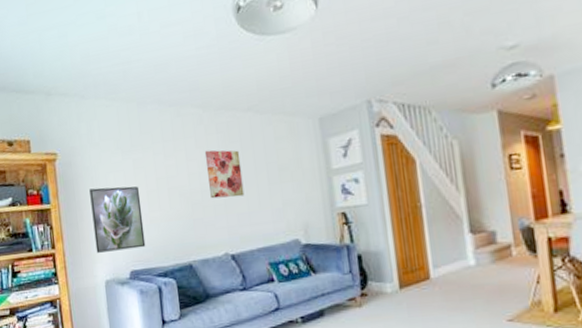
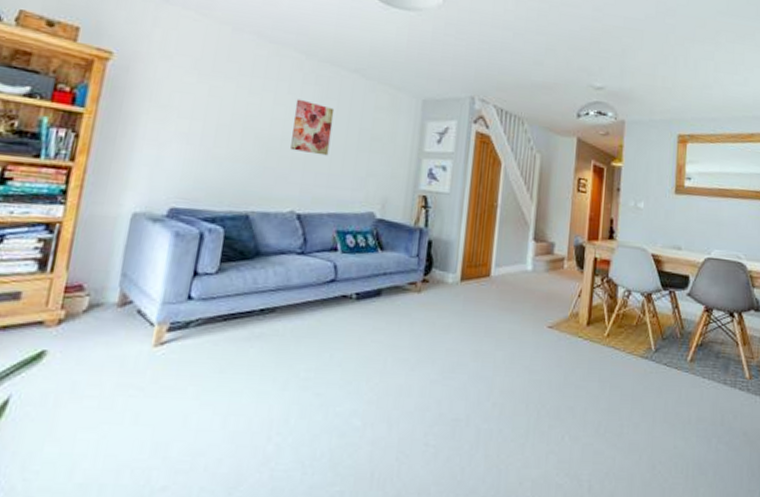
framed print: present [89,186,146,253] -> none [131,104,209,185]

